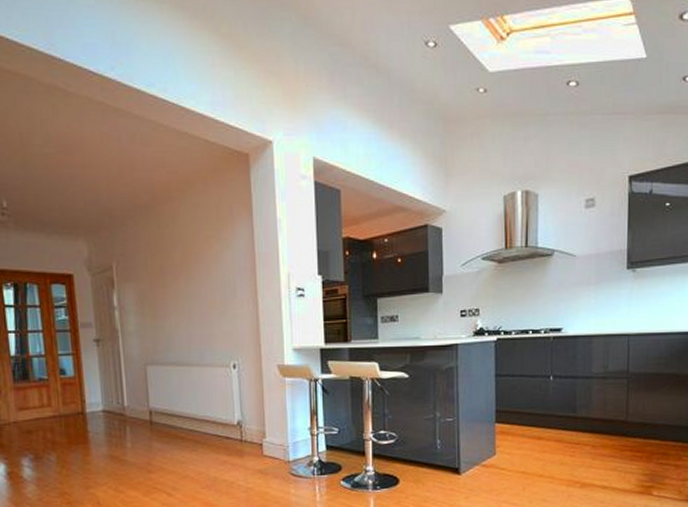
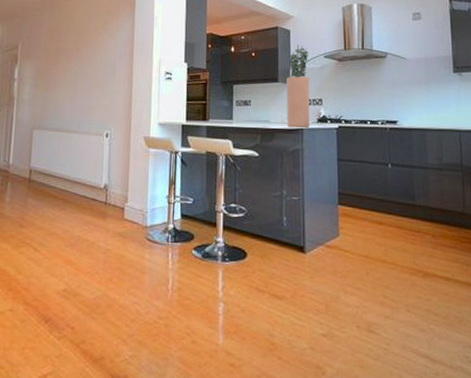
vase: none [438,245,466,344] -> present [286,44,310,129]

